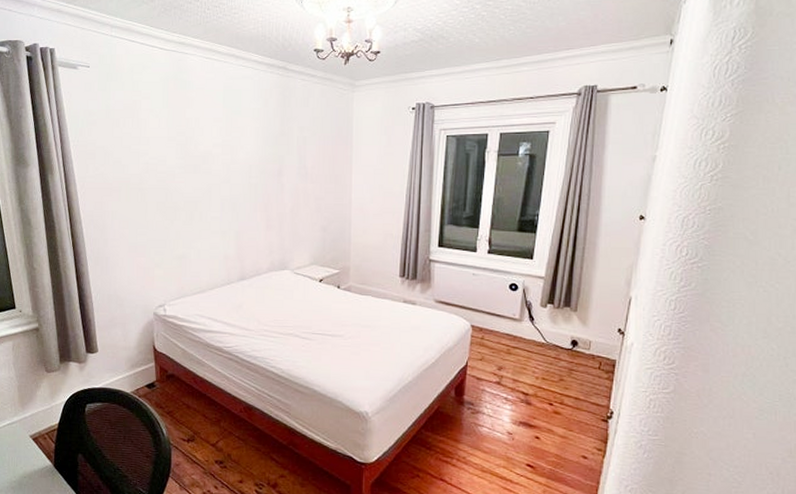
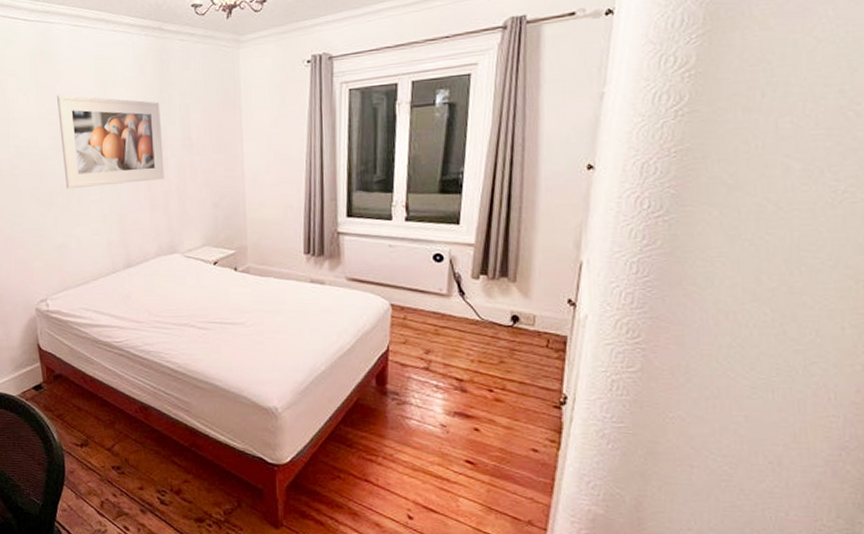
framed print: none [186,119,281,206] -> present [56,94,164,189]

